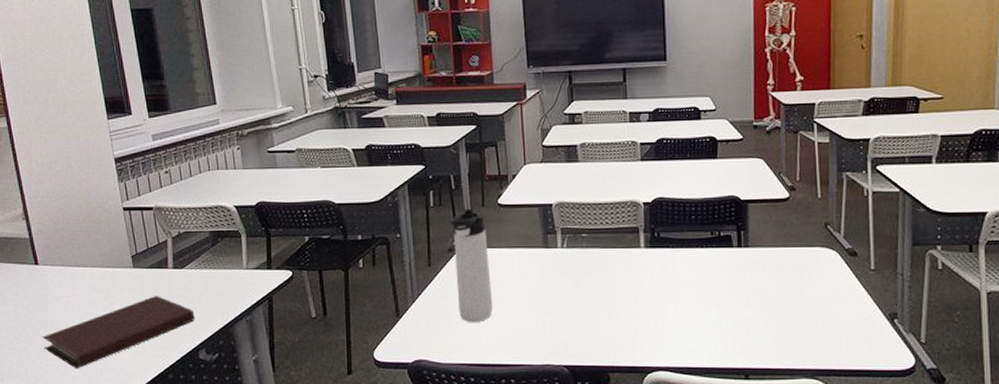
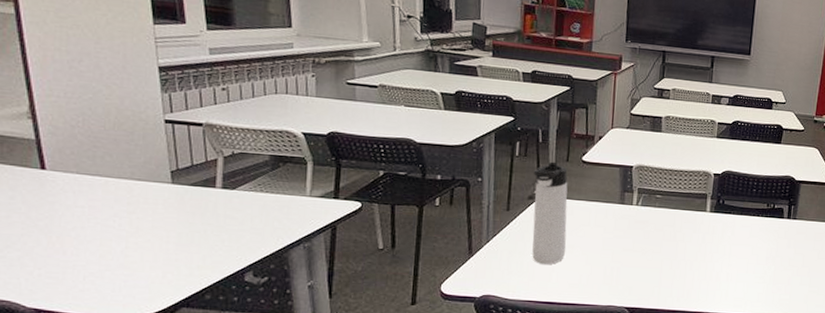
notebook: present [42,296,195,369] -> none [44,214,244,284]

